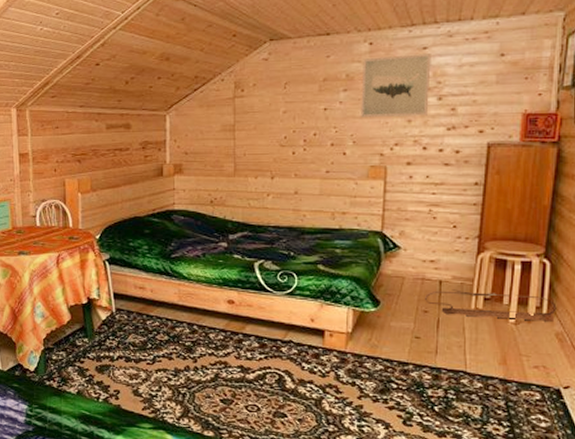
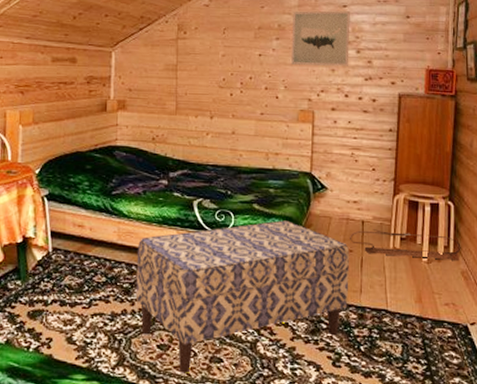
bench: none [198,281,425,426] -> present [136,220,350,373]

